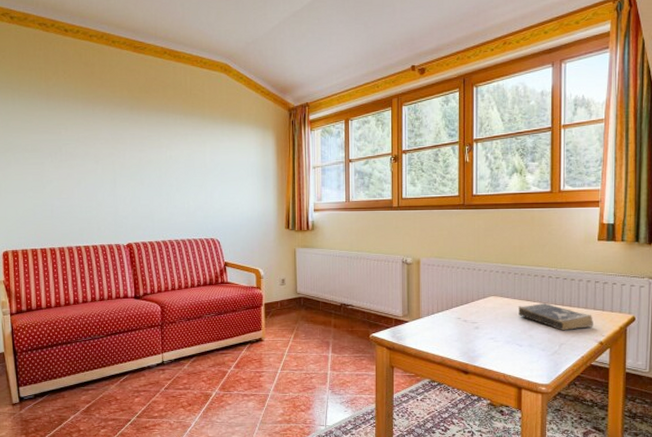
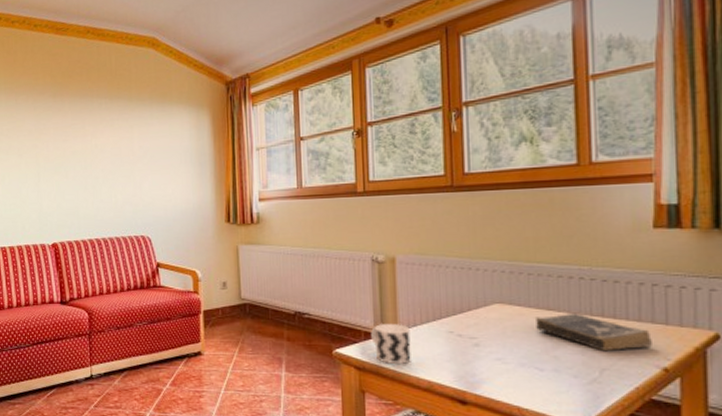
cup: none [400,313,429,344] -> present [371,324,411,364]

